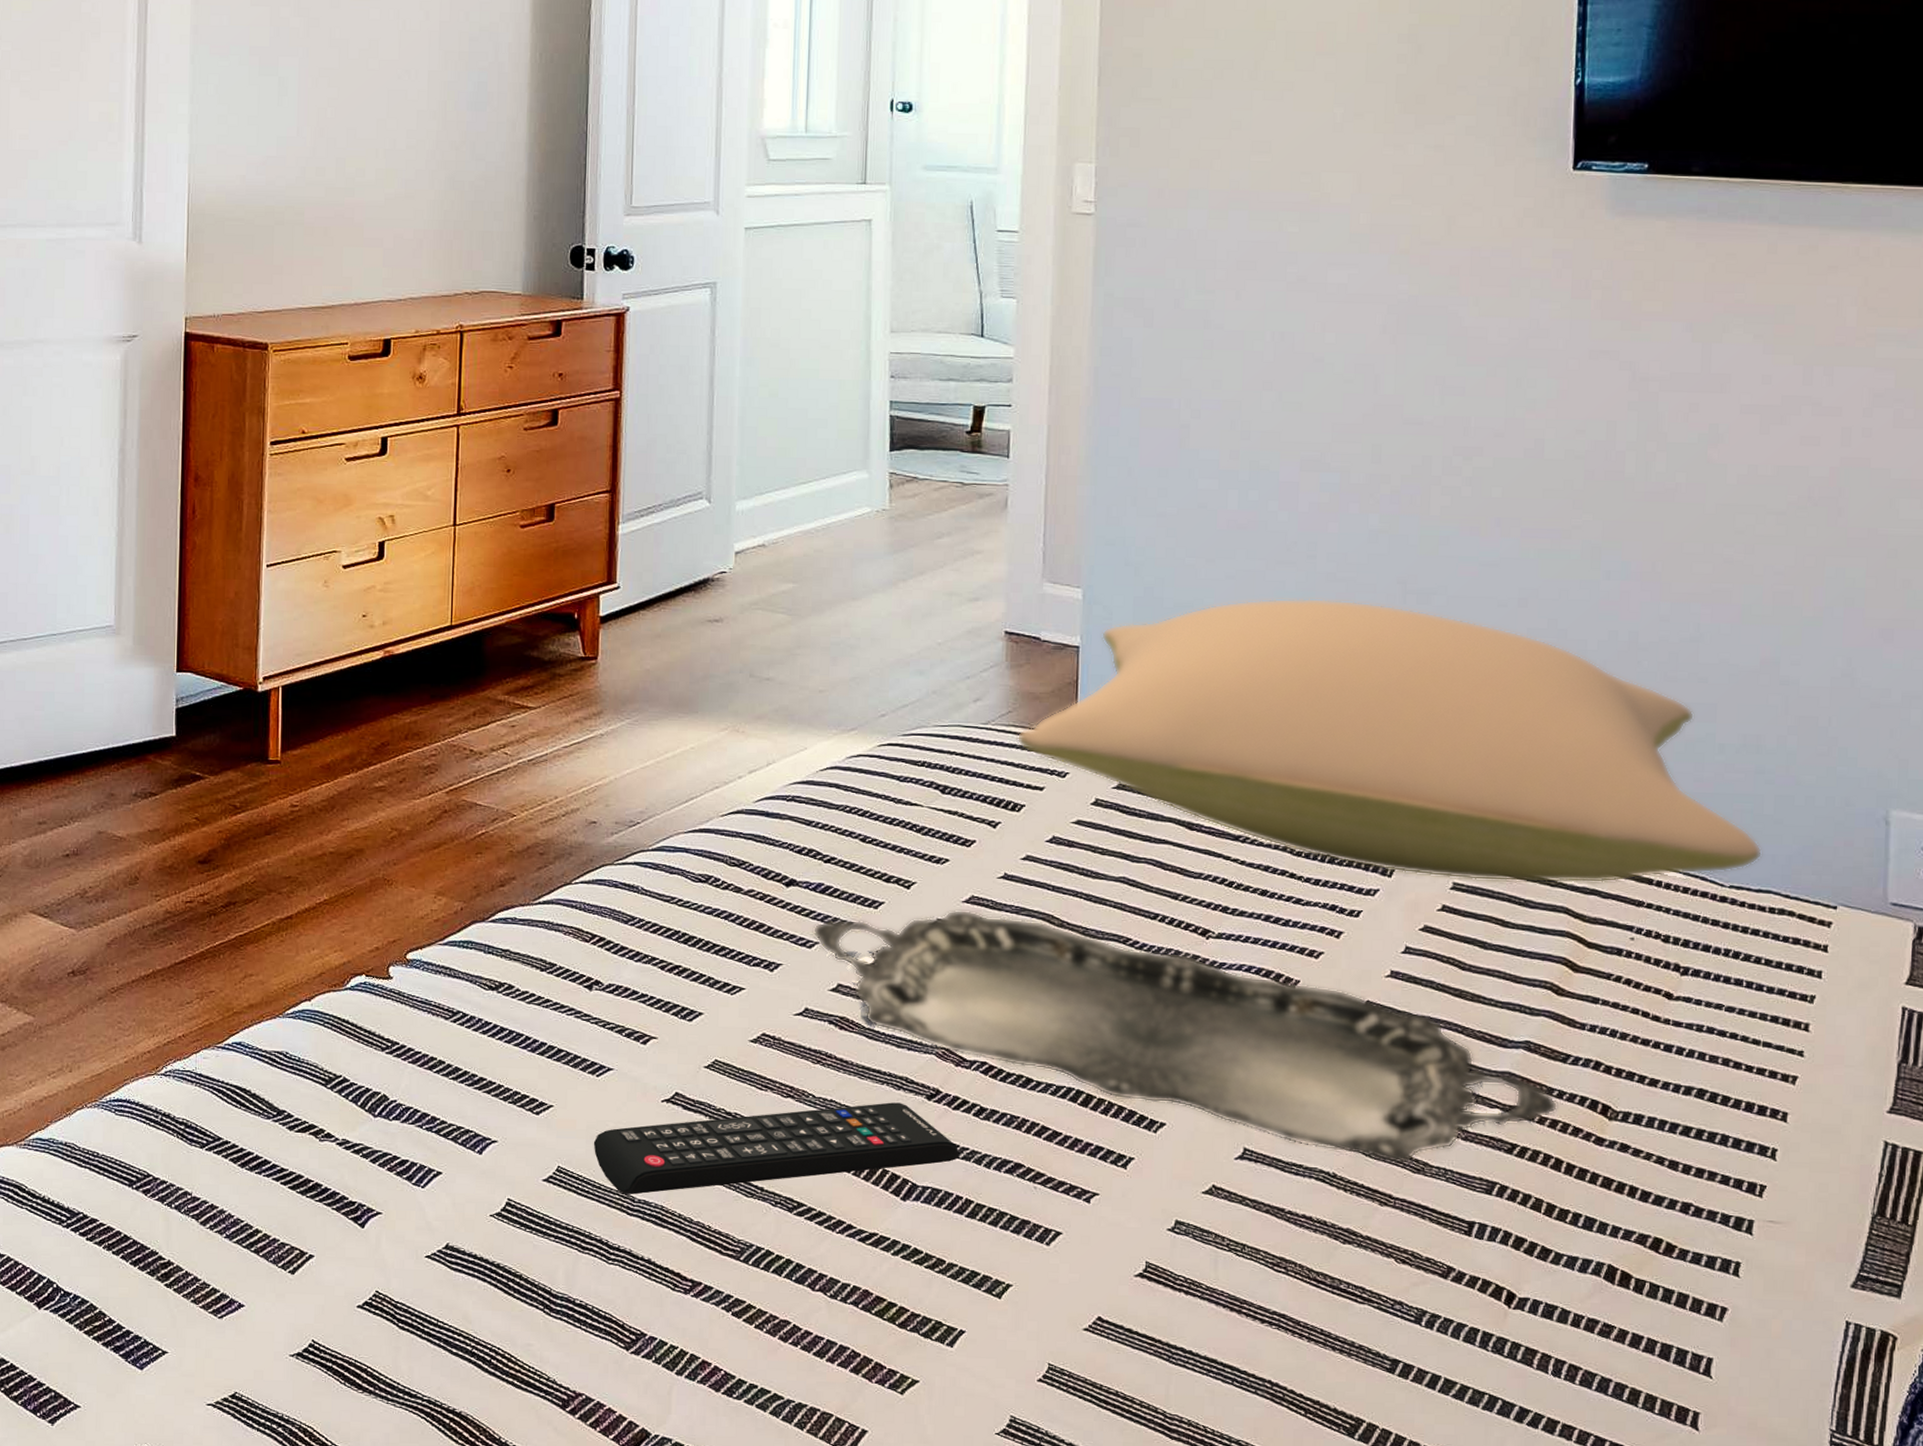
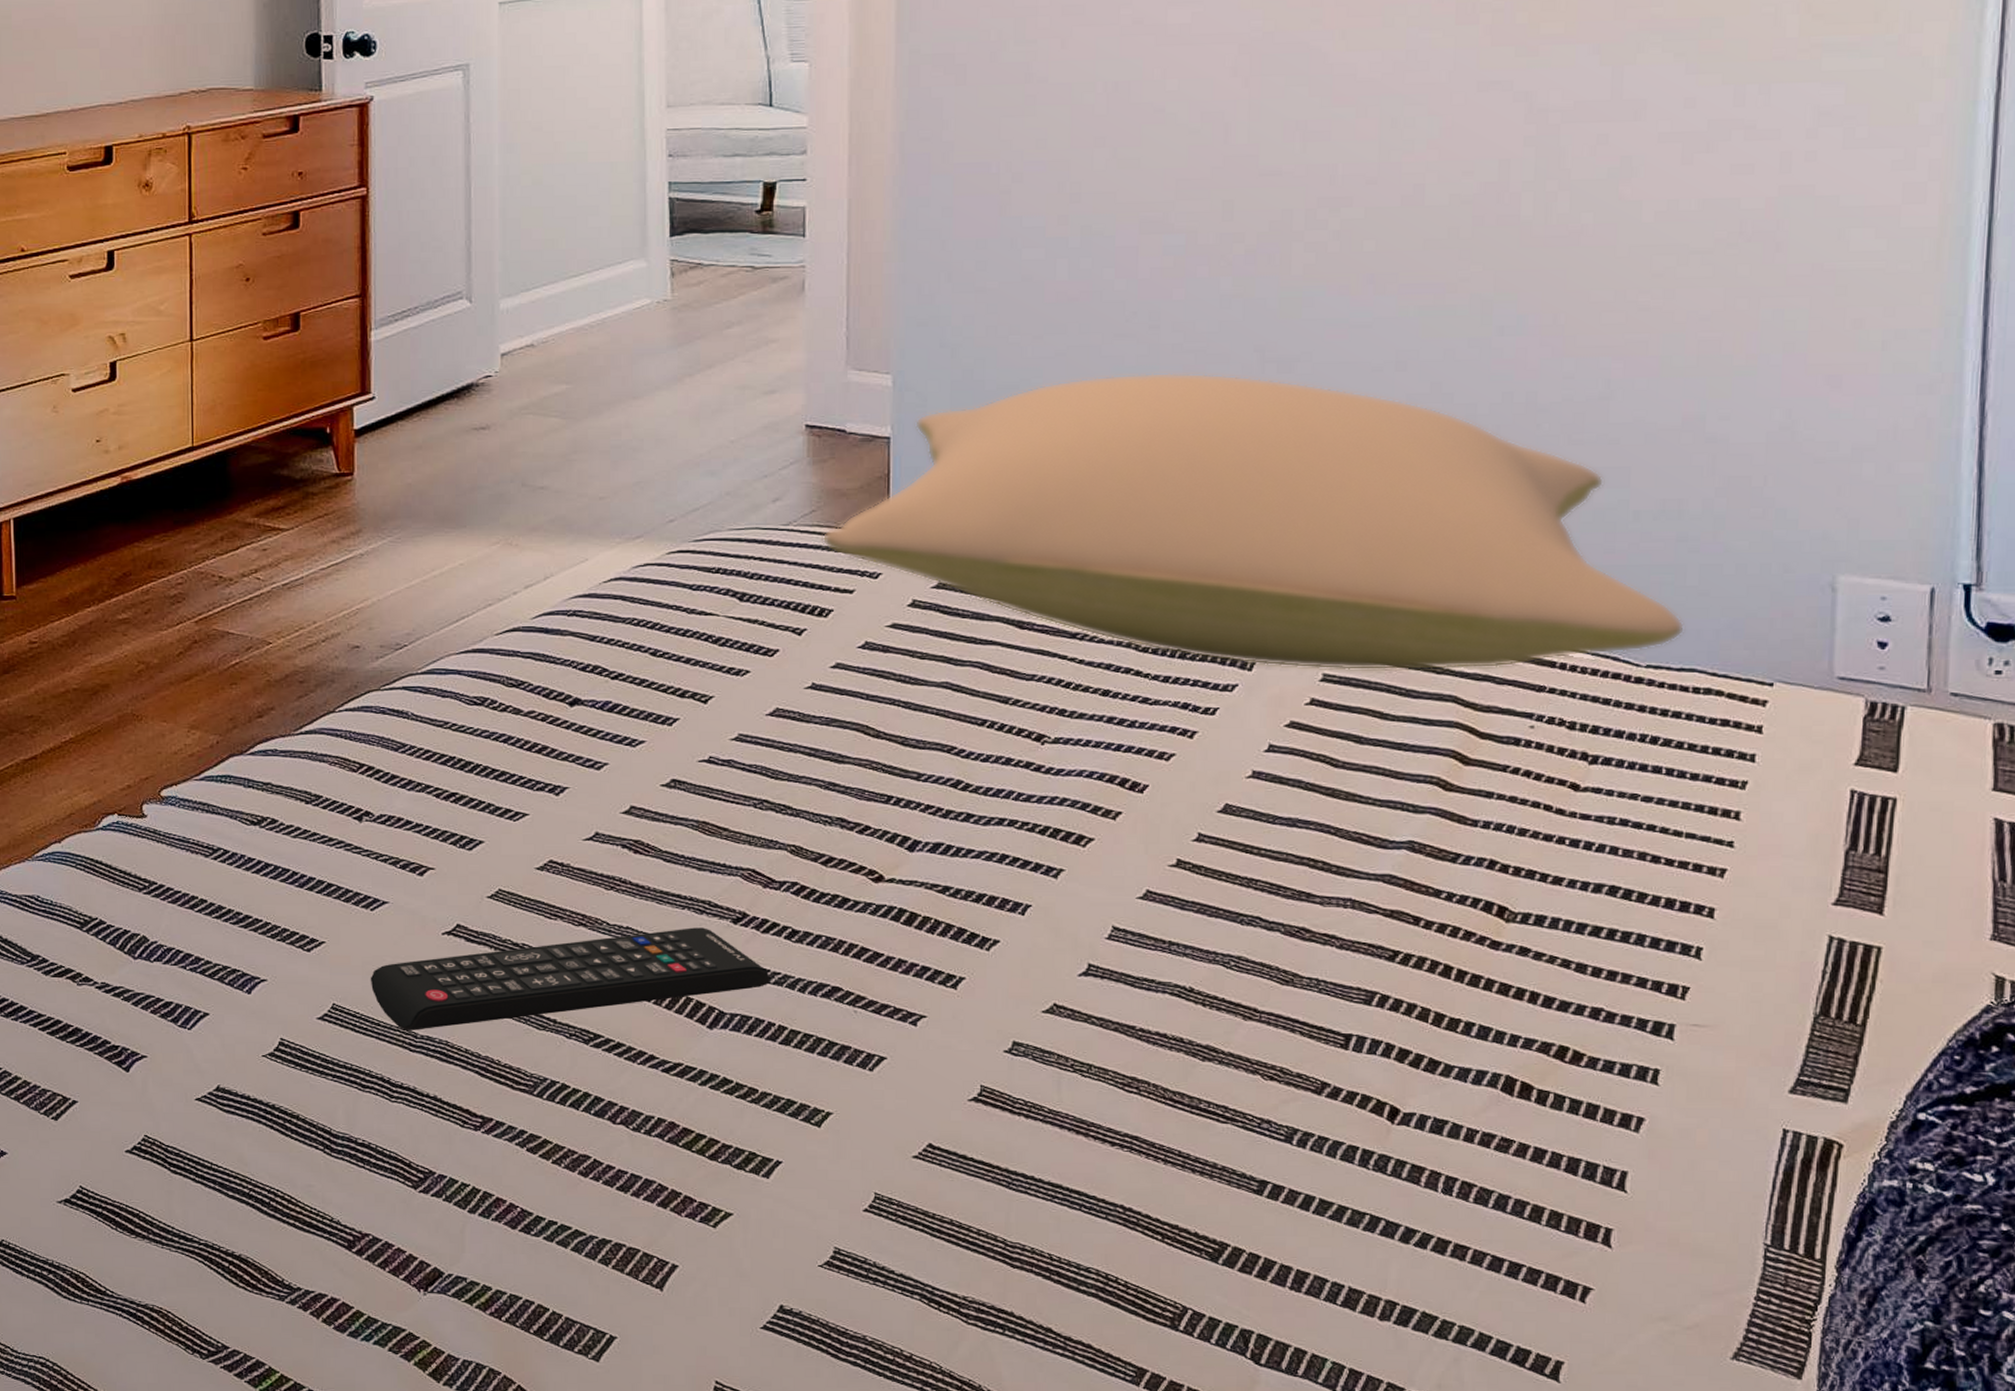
serving tray: present [812,909,1558,1164] -> none [600,723,1447,976]

